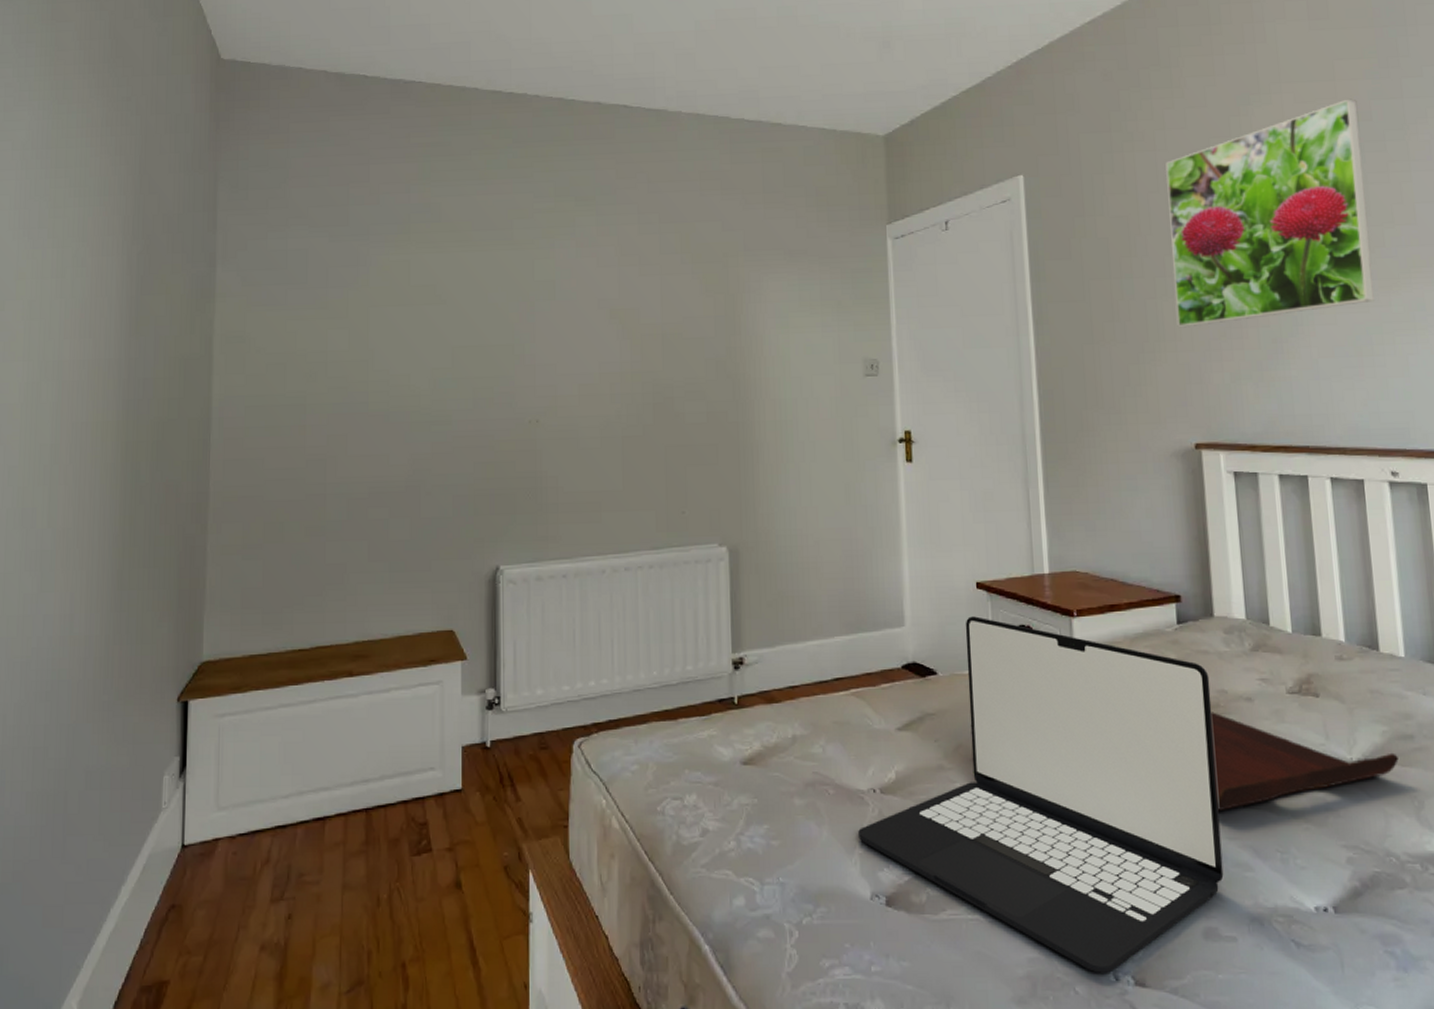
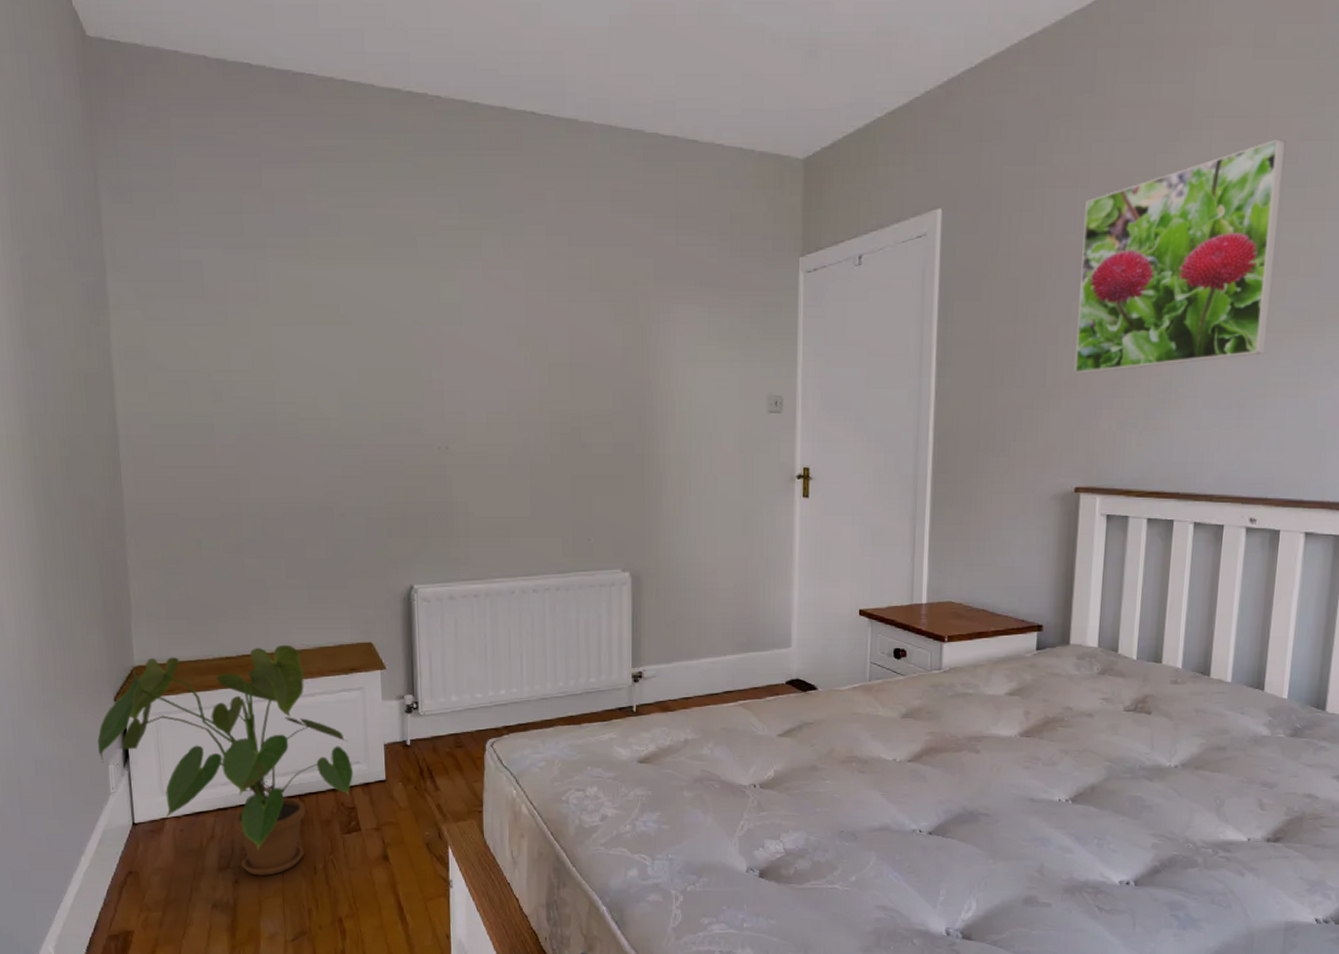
house plant: none [154,634,426,909] -> present [97,644,353,876]
laptop: present [858,616,1224,973] -> none [739,640,1058,929]
serving tray: present [1211,712,1399,812] -> none [1049,725,1210,806]

